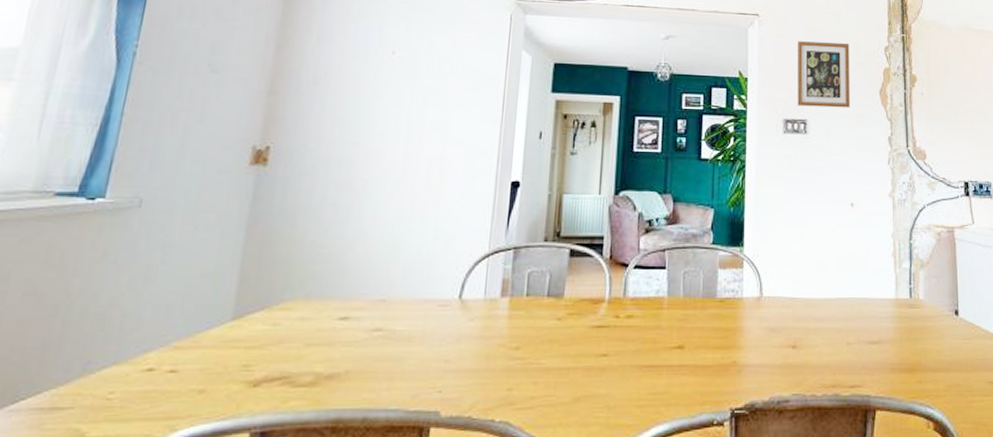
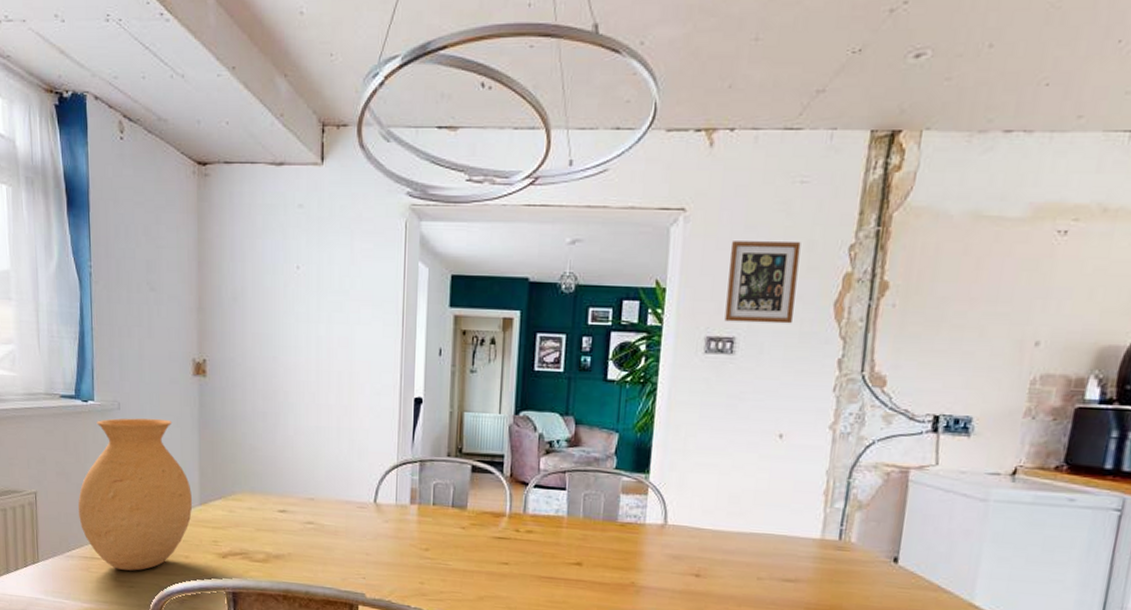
vase: none [43,216,224,421] -> present [78,418,192,571]

